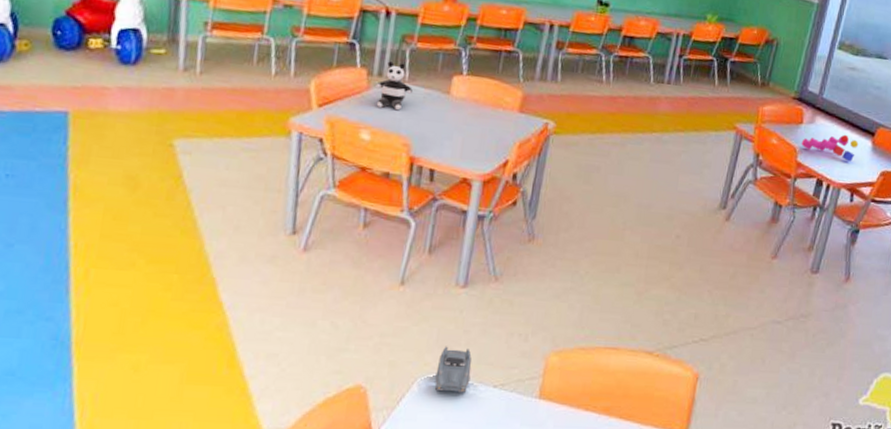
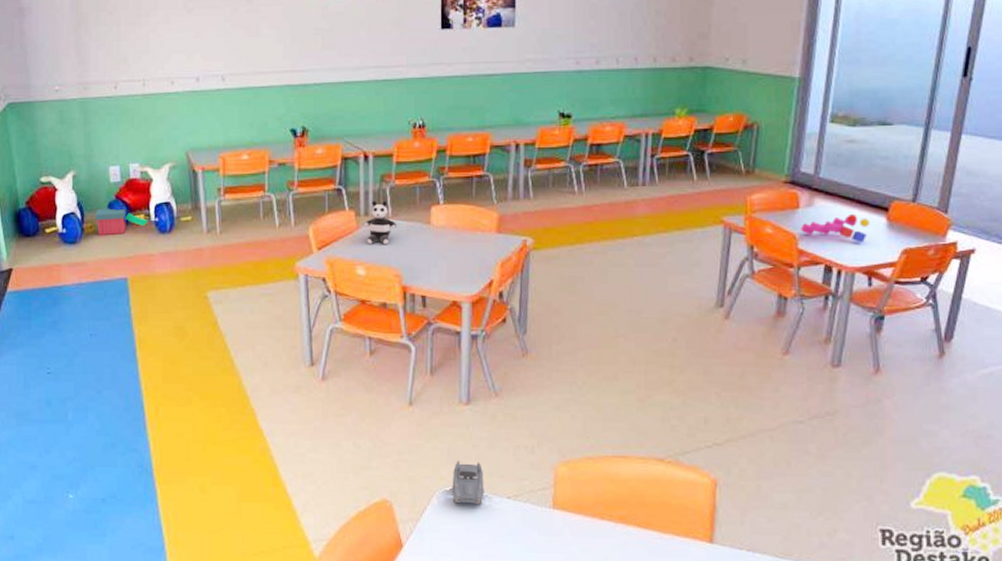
toy box: none [33,23,108,59] -> present [95,207,148,236]

